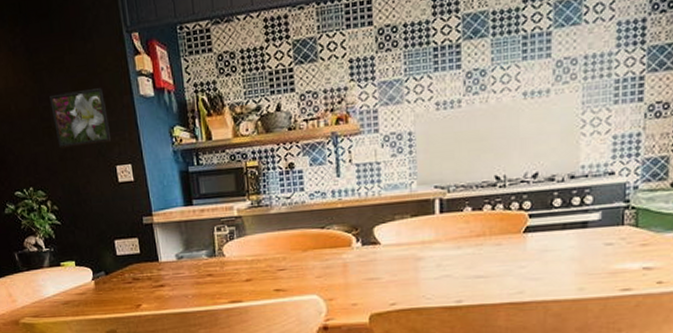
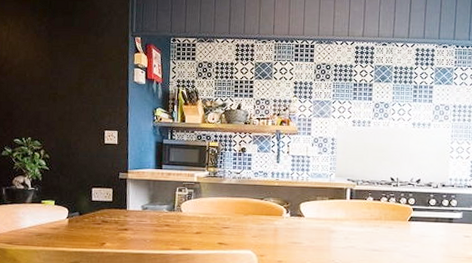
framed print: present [49,88,112,149] -> none [59,70,106,112]

